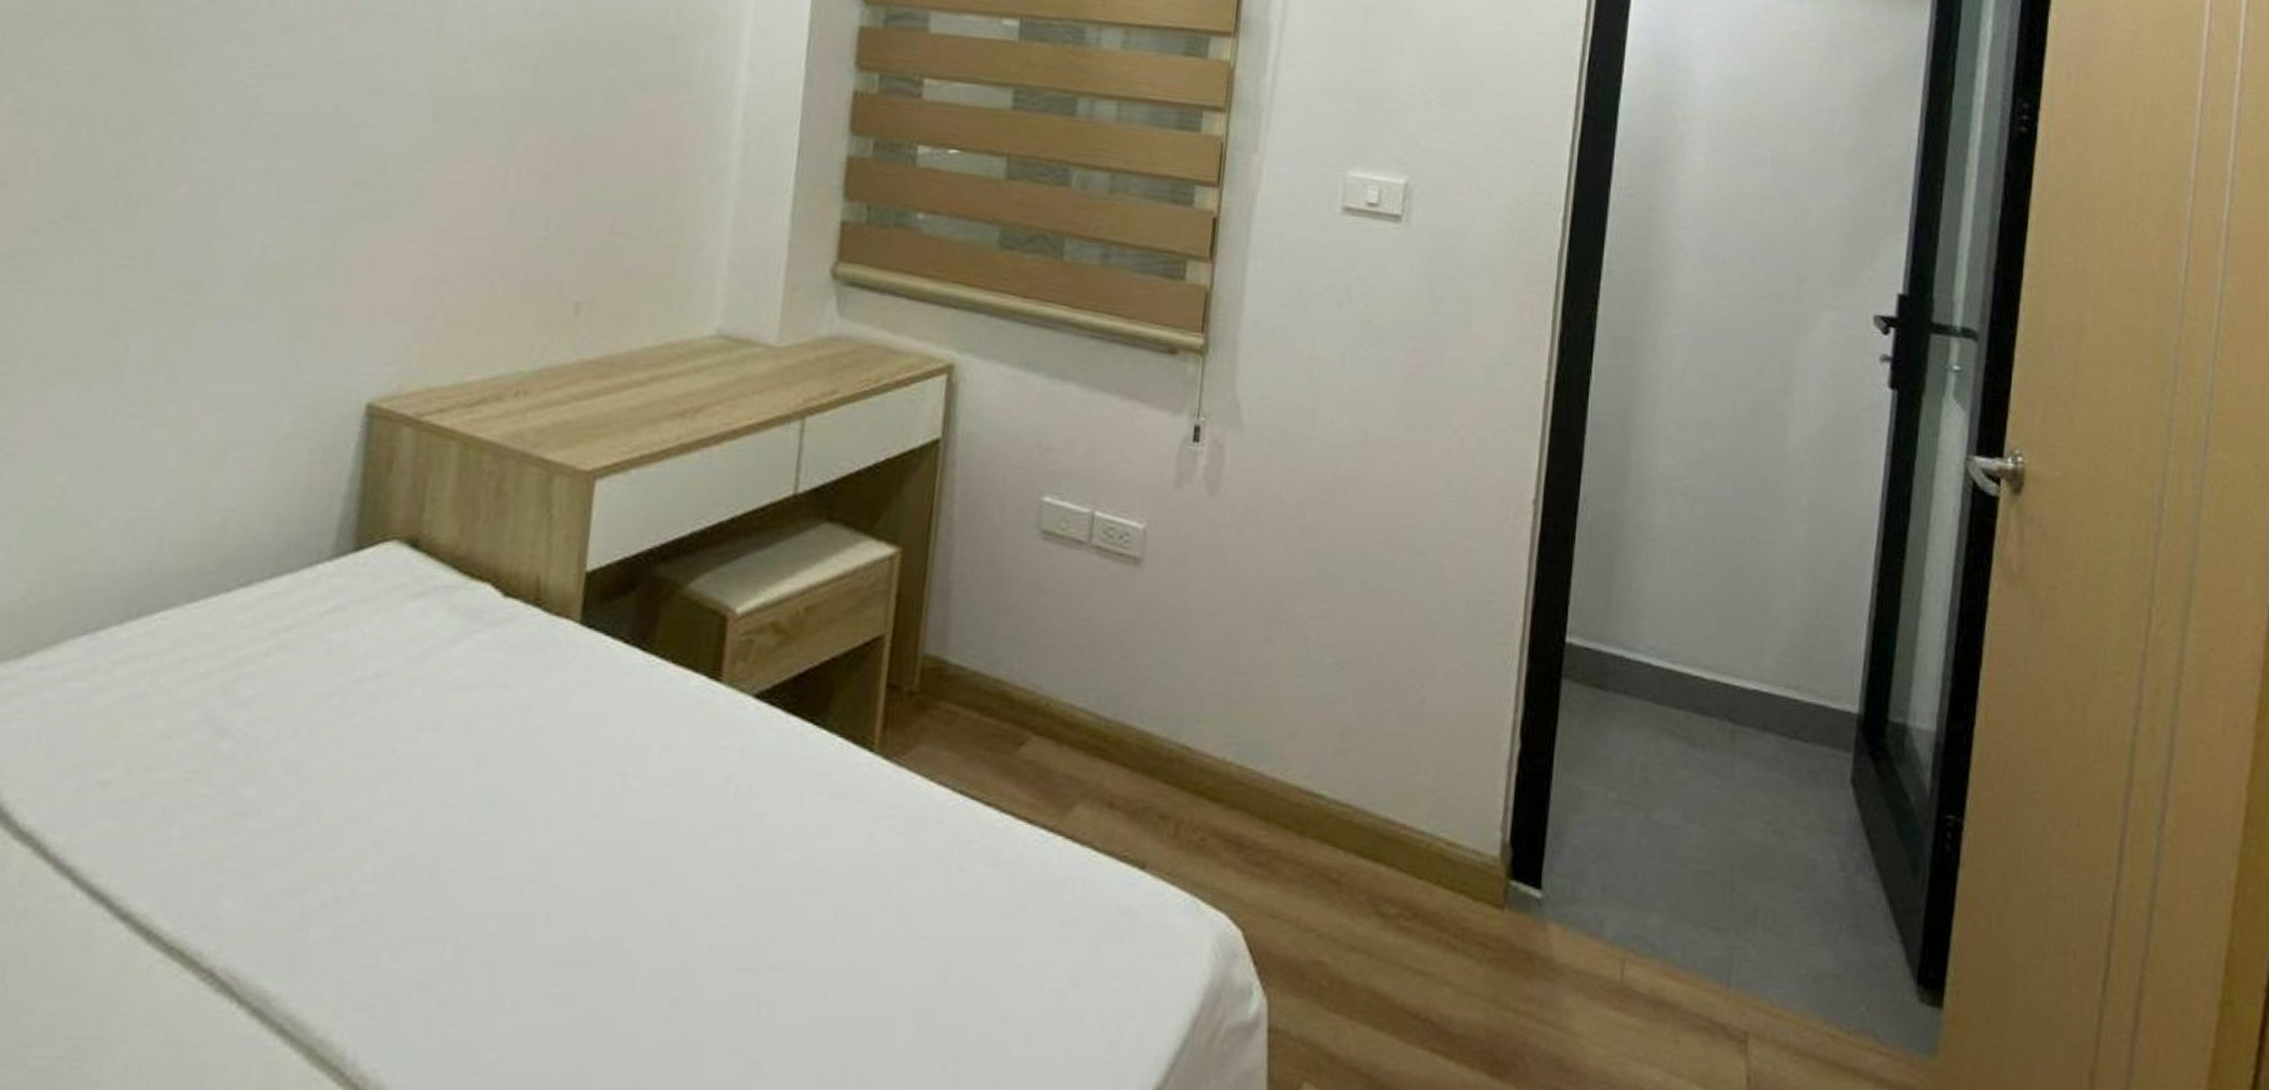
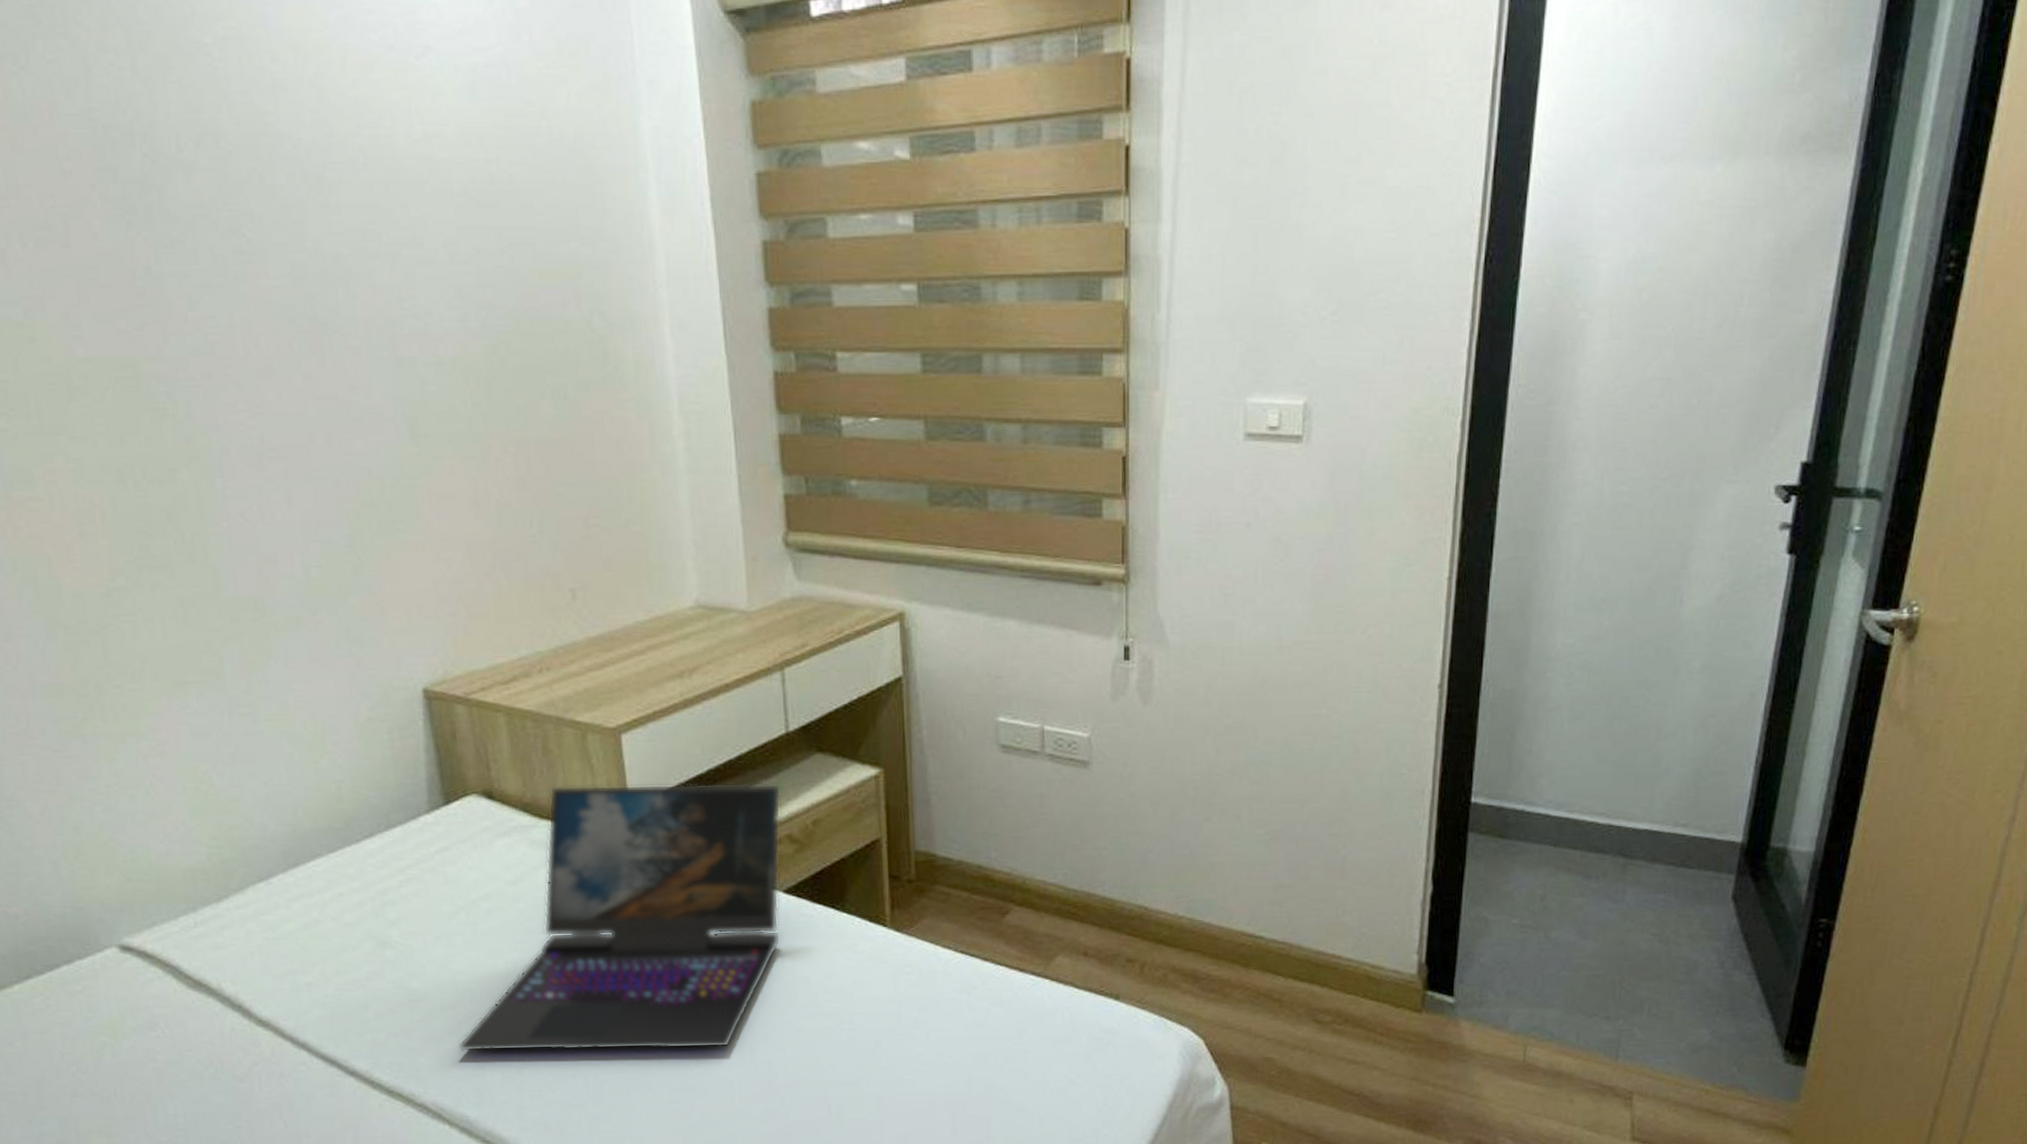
laptop: none [281,538,776,908] -> present [457,783,782,1052]

